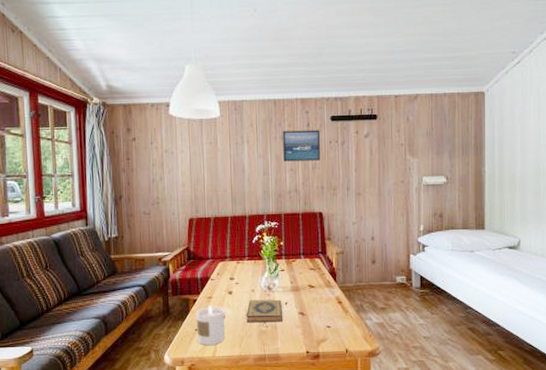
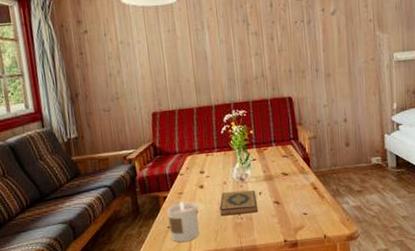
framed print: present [282,129,320,162] -> none [244,9,286,46]

